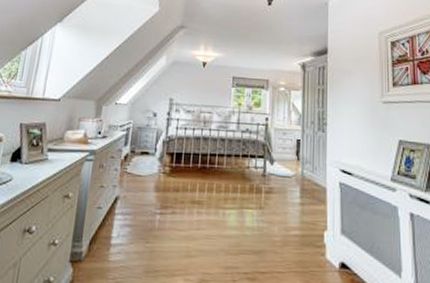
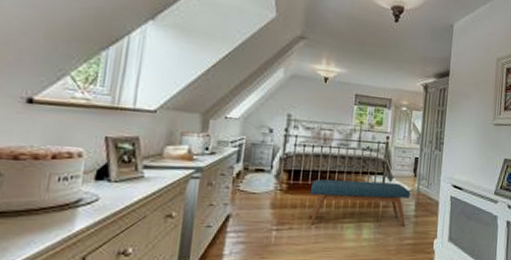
bench: none [191,162,294,215] -> present [309,179,410,227]

